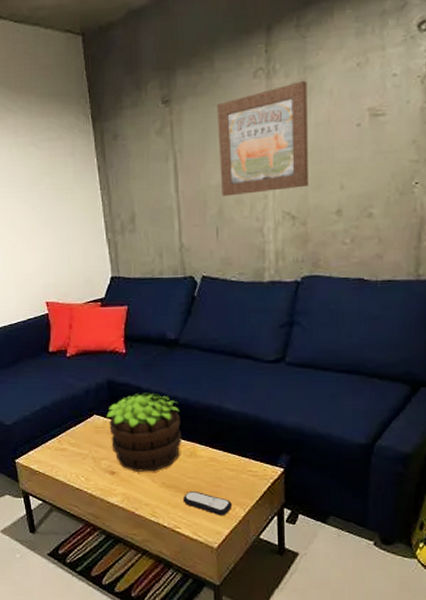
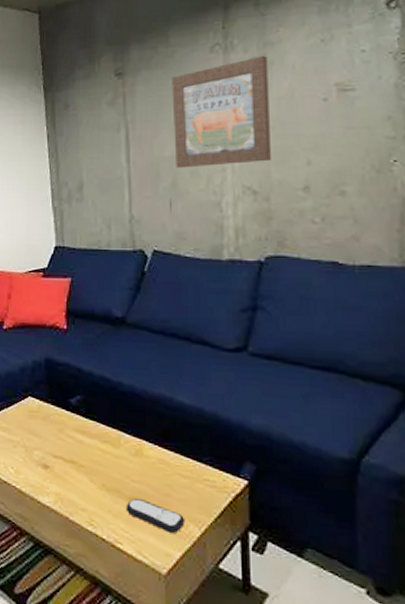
potted plant: present [106,392,182,472] -> none [42,375,127,470]

